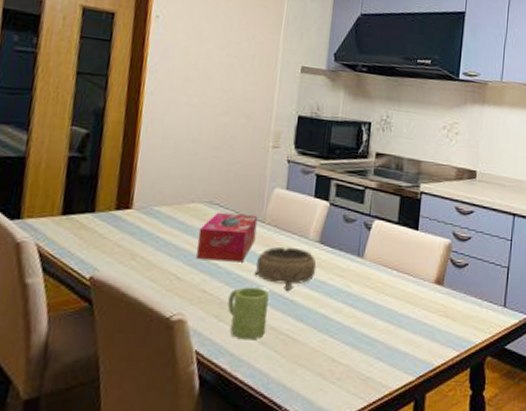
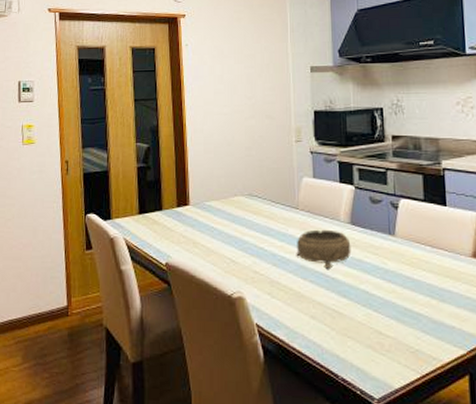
tissue box: present [197,212,258,263] -> none [244,202,293,245]
mug: present [227,287,269,340] -> none [277,267,314,314]

